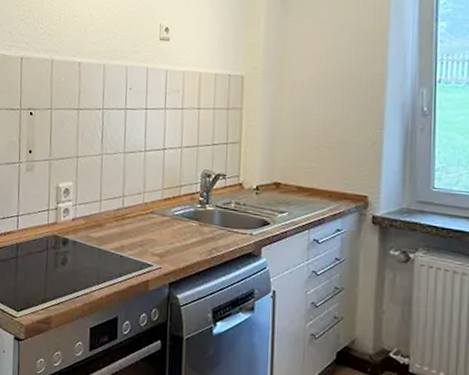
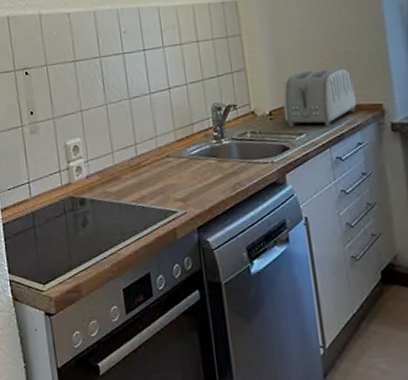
toaster: none [270,152,343,209] -> present [283,68,357,127]

